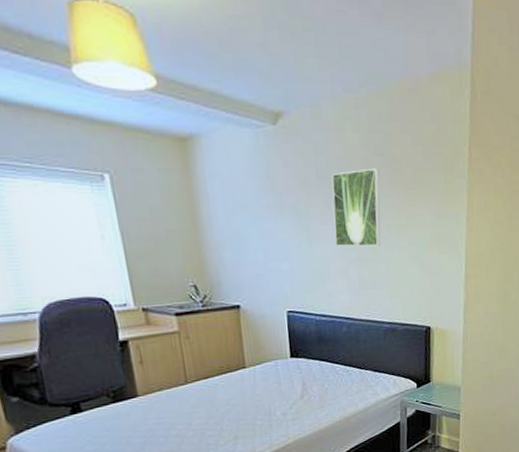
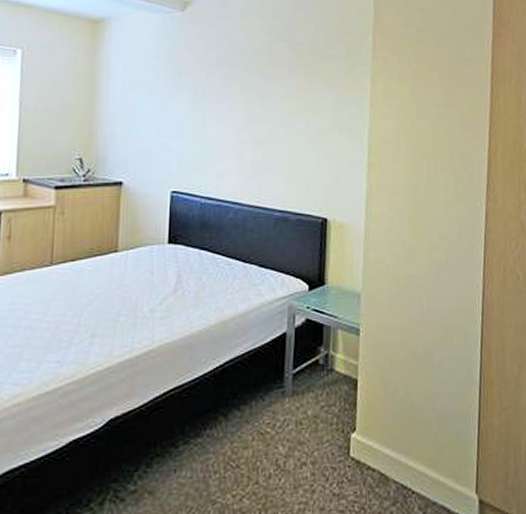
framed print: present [331,168,381,247] -> none [229,52,280,128]

